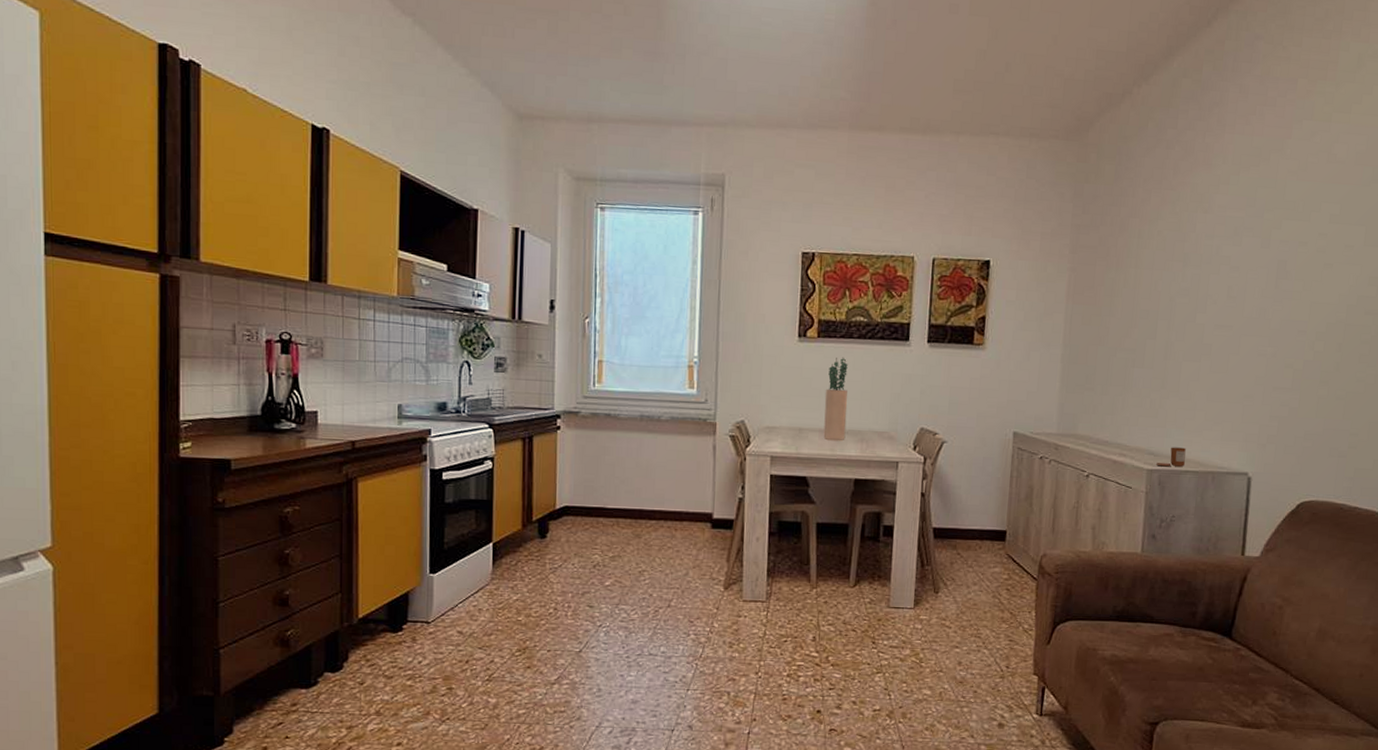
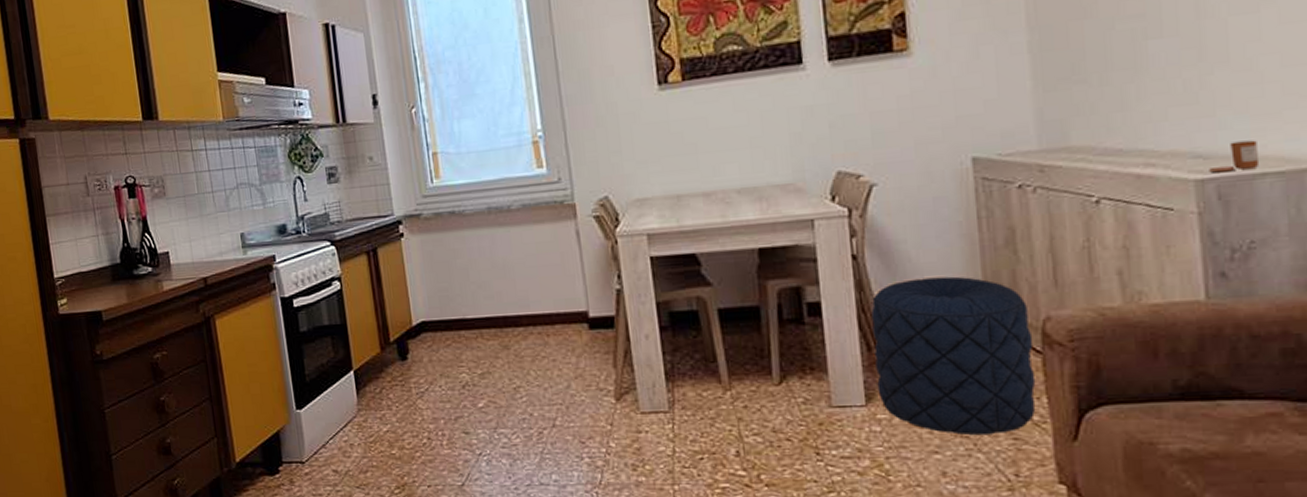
vase: present [823,357,848,441] -> none [702,99,738,206]
pouf: none [923,516,1033,636] -> present [871,276,1036,435]

